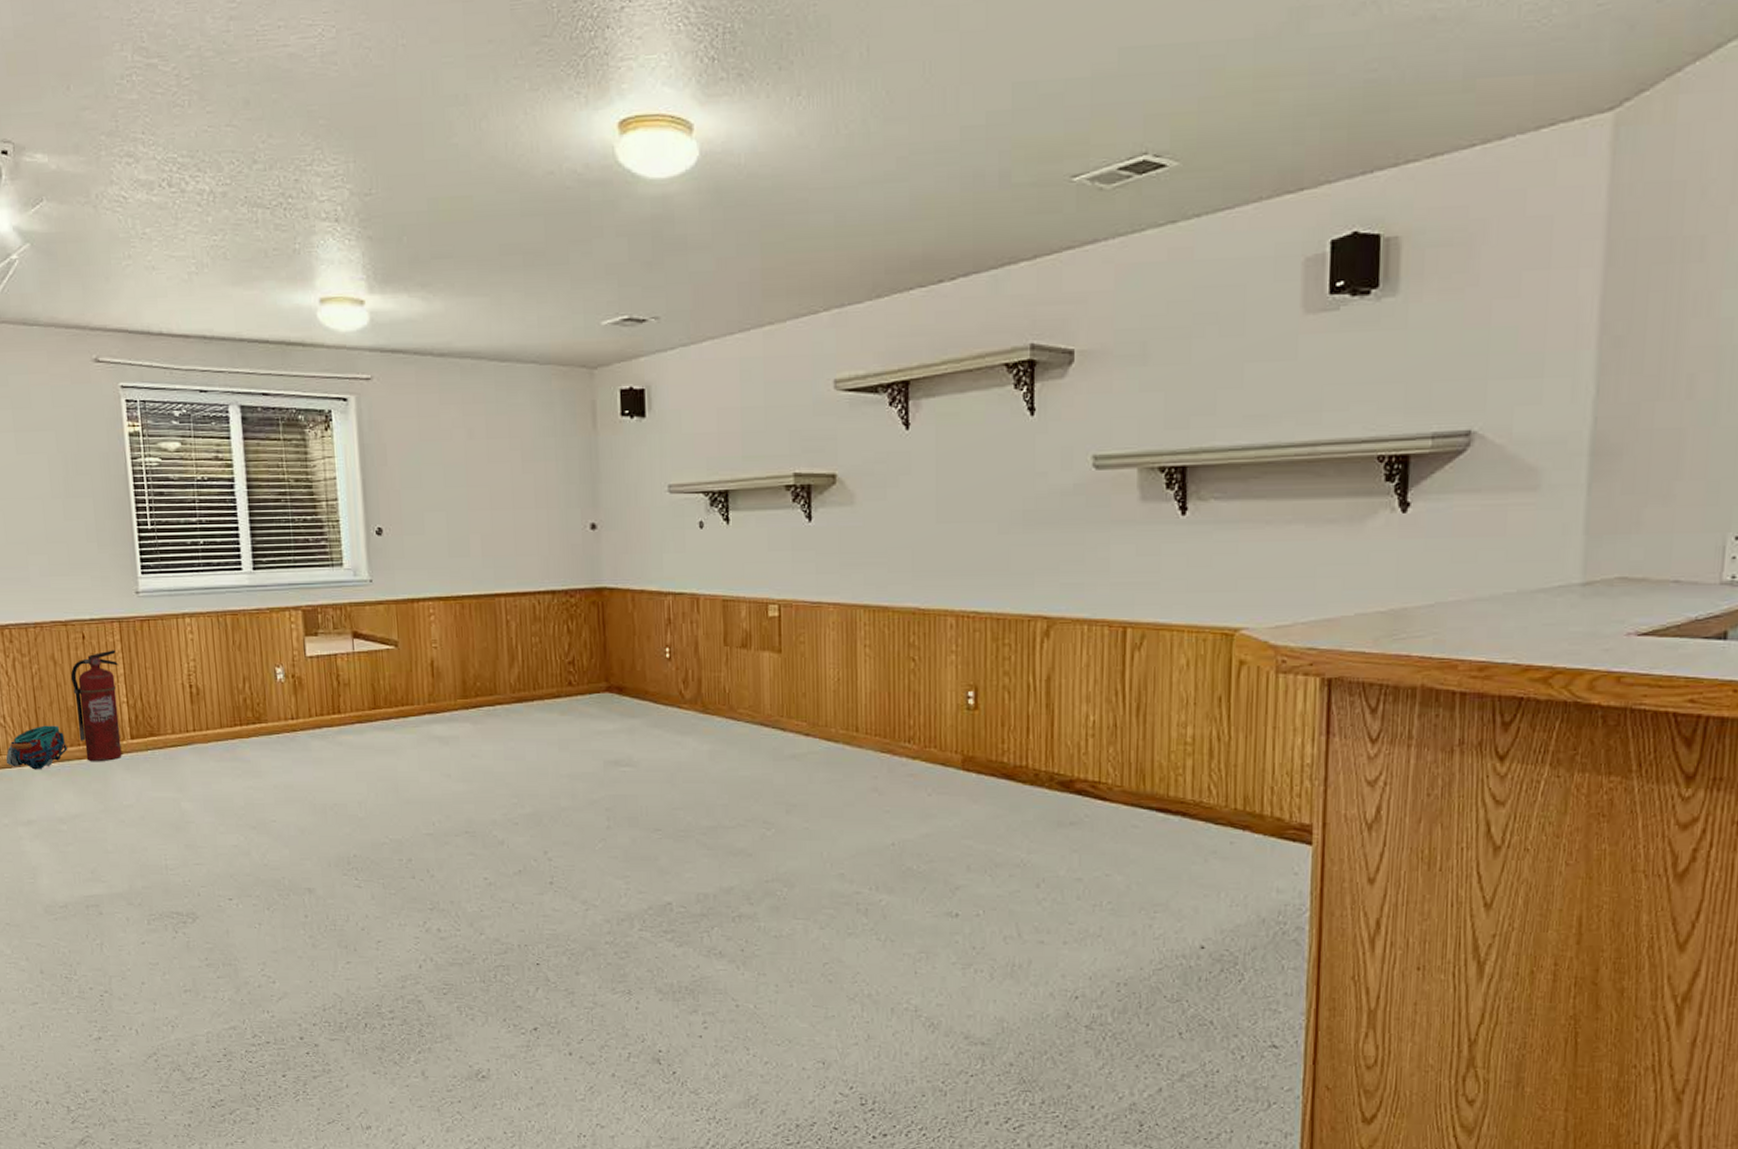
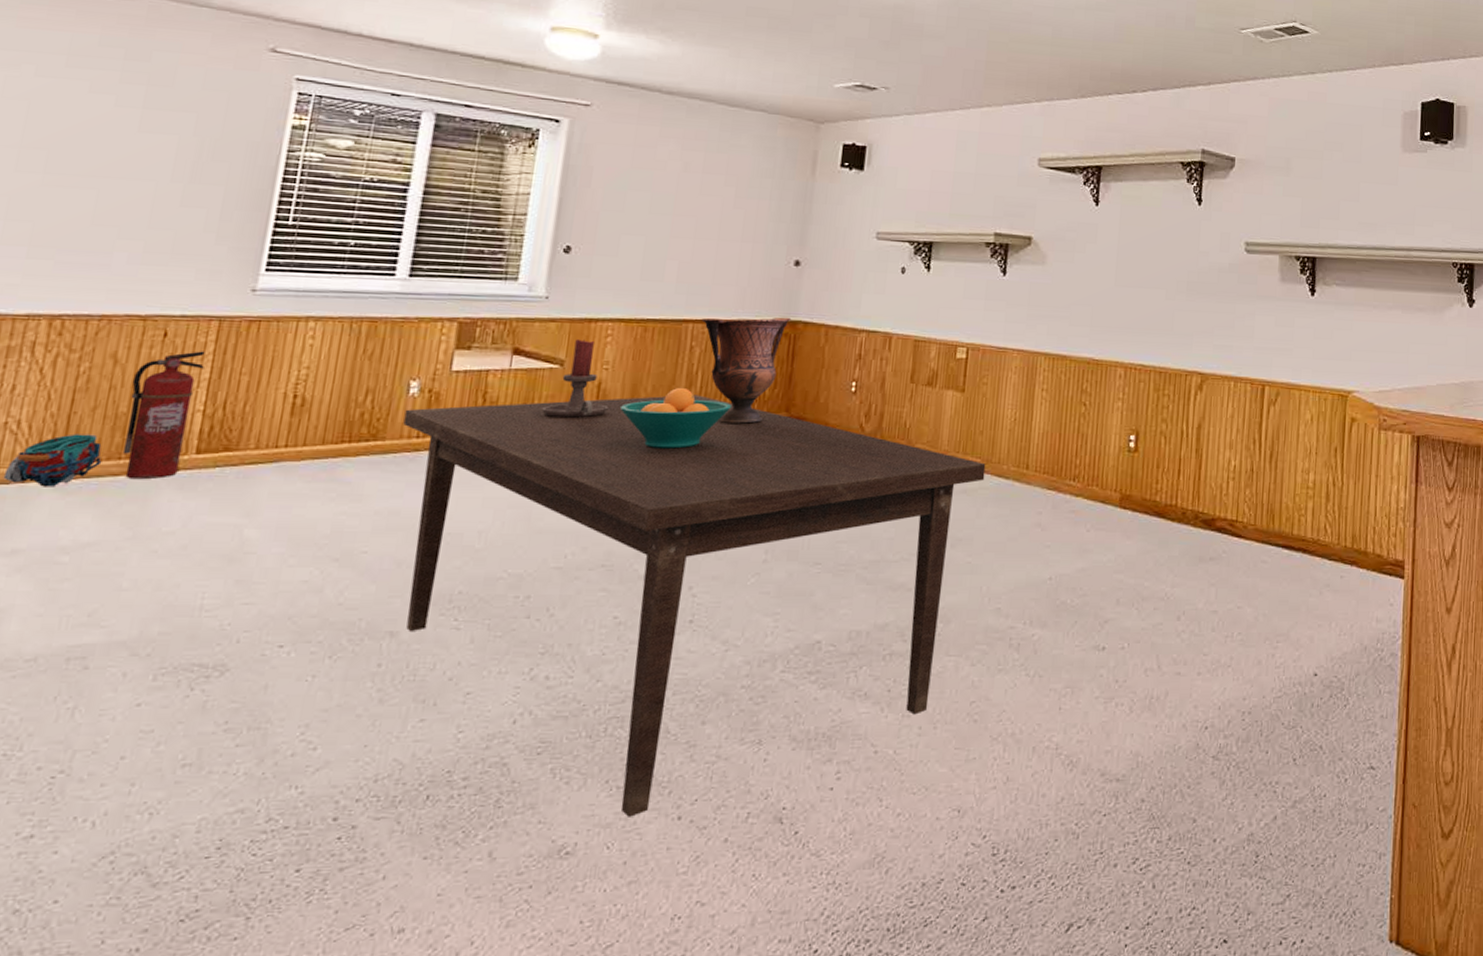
dining table: none [277,668,813,1051] -> present [403,395,986,817]
candle holder: none [388,620,444,696] -> present [542,339,609,418]
fruit bowl: none [455,663,555,722] -> present [621,388,733,449]
vase: none [511,584,597,695] -> present [701,317,792,424]

